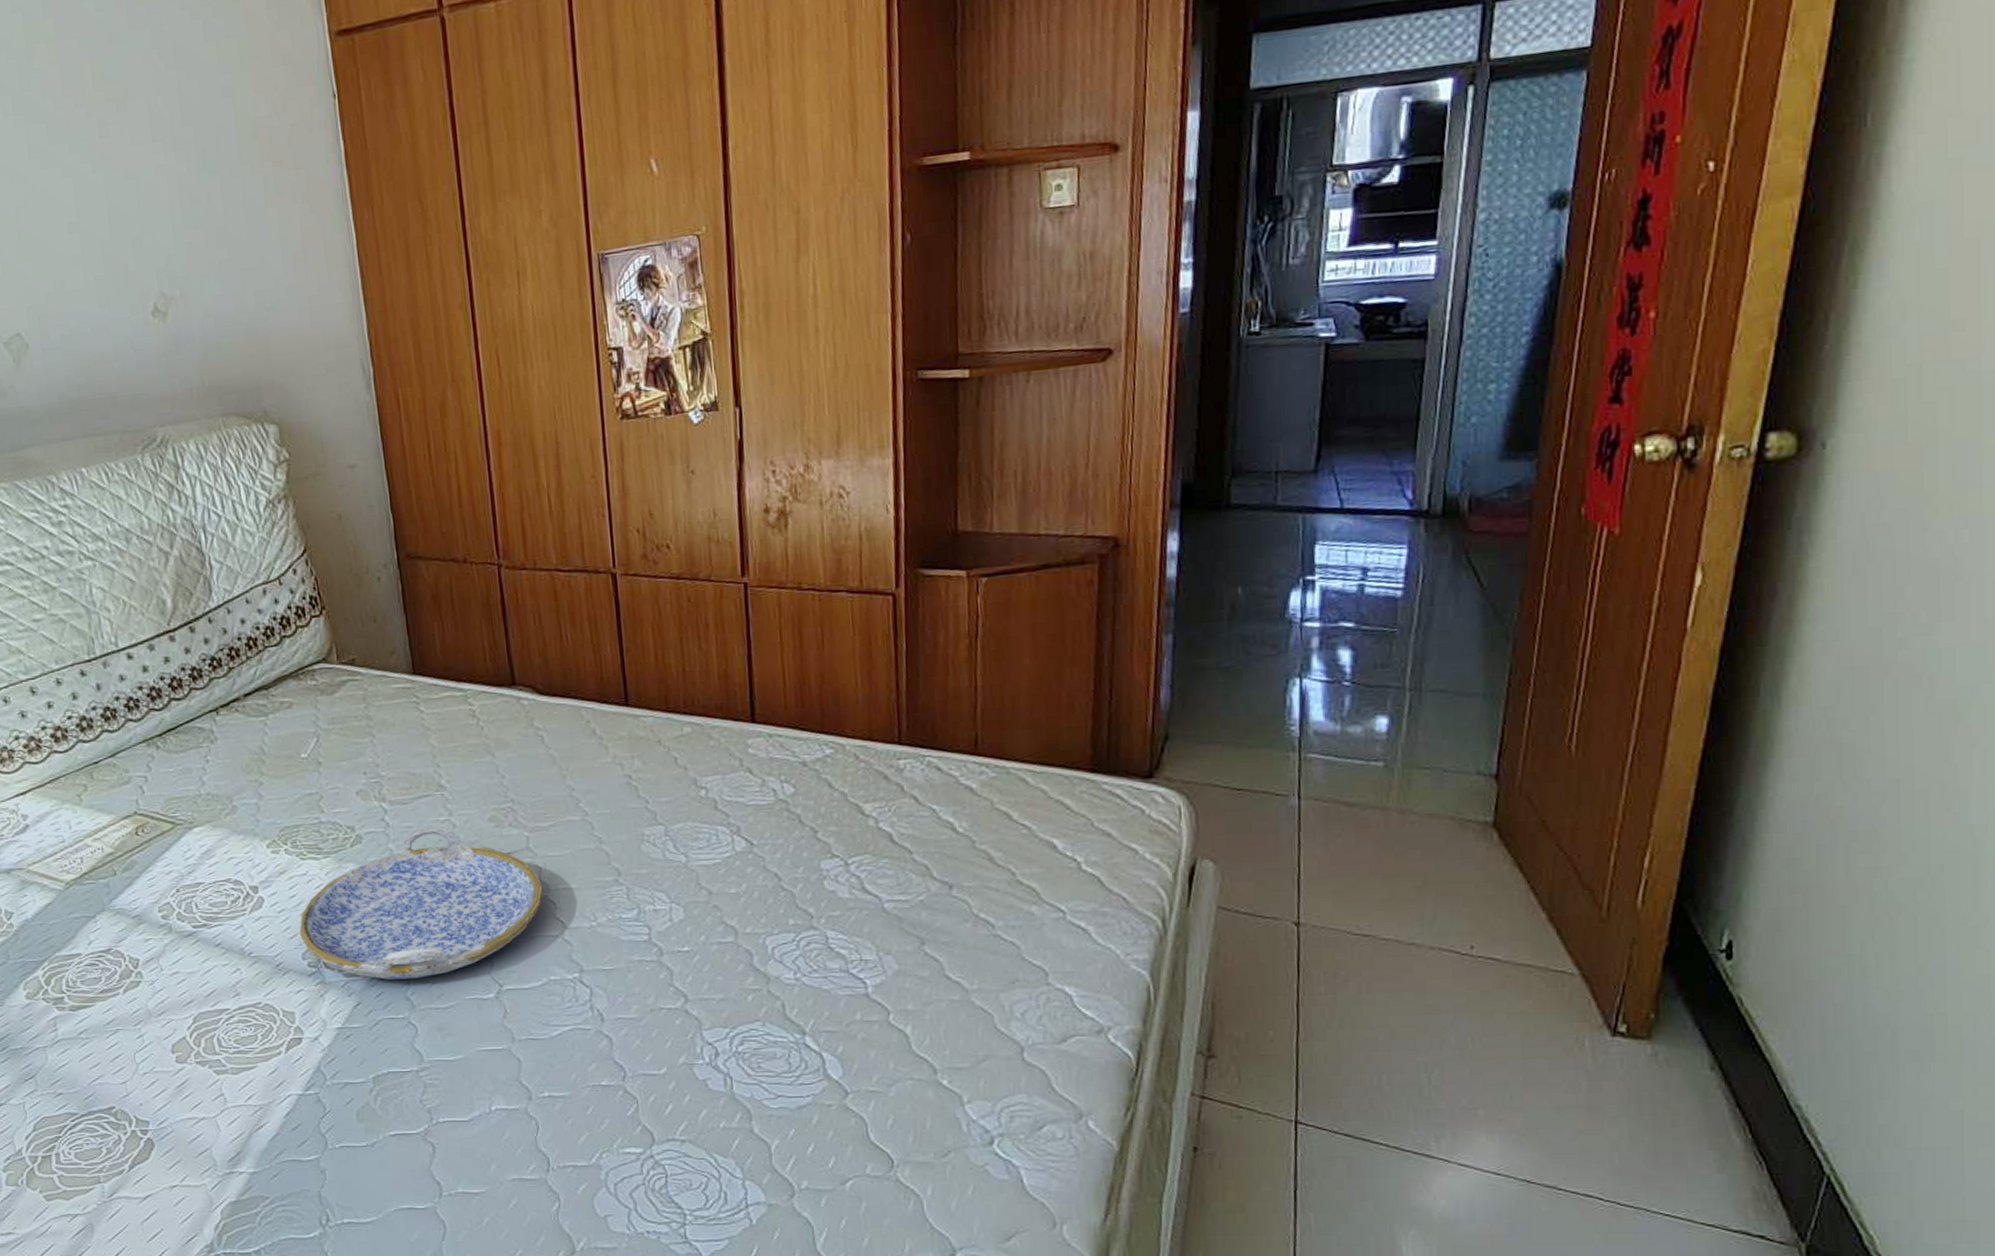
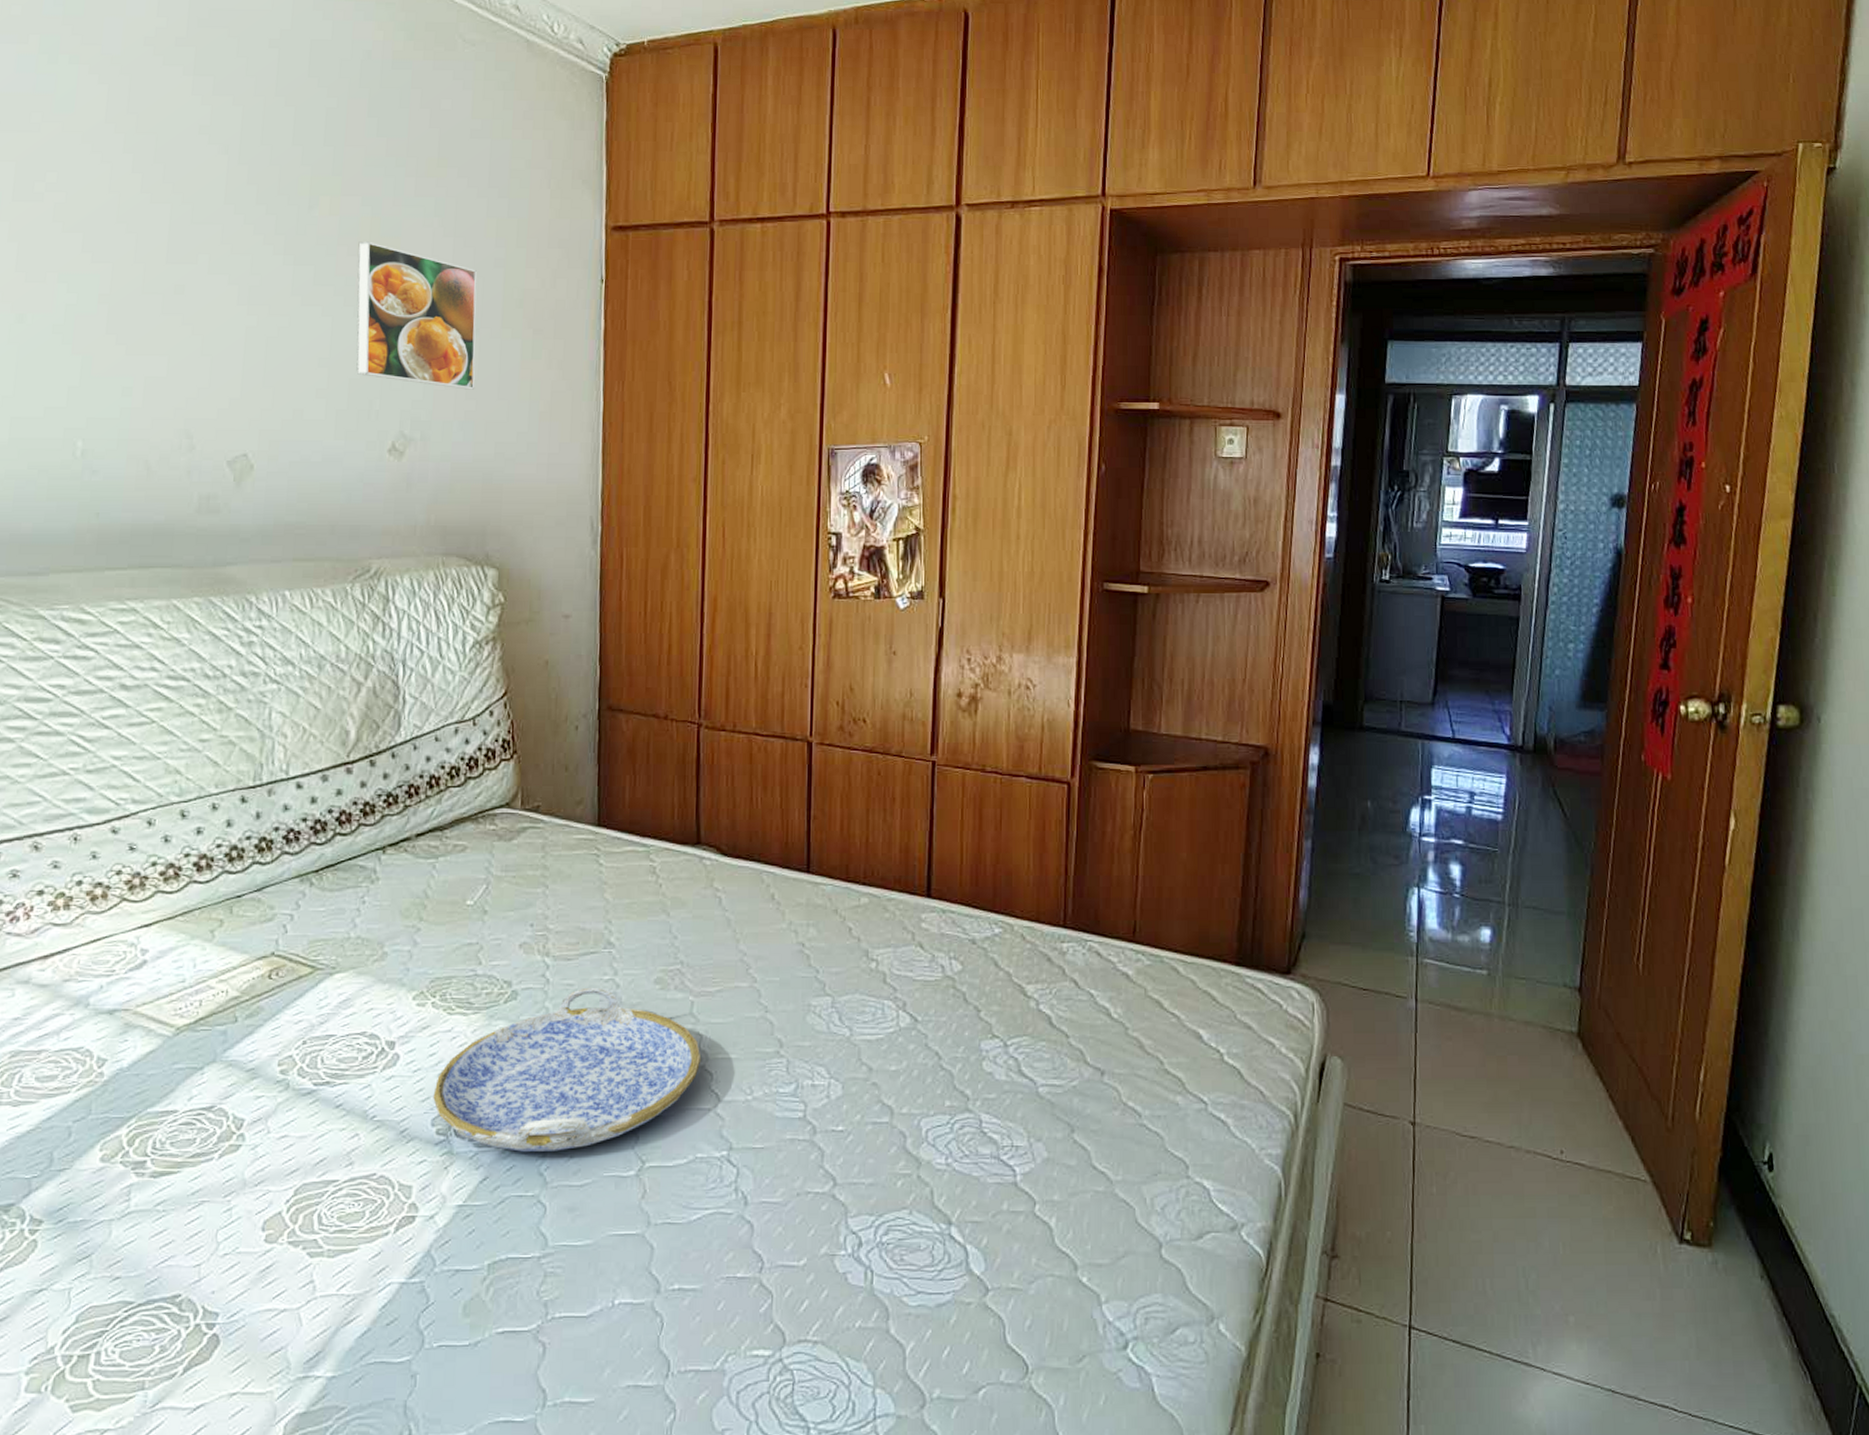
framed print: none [83,87,225,238] -> present [356,241,477,390]

